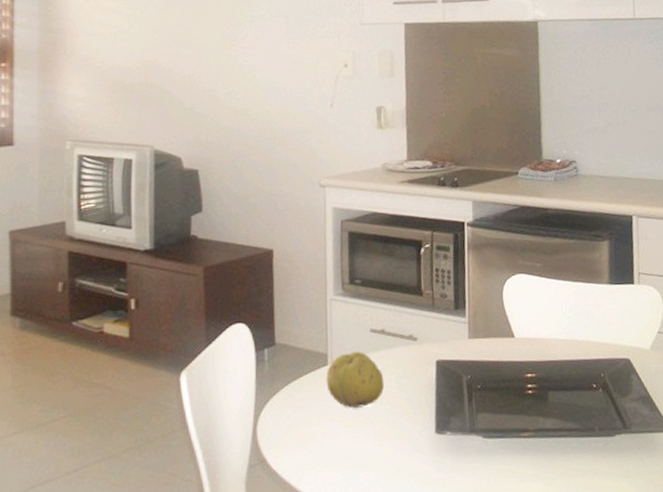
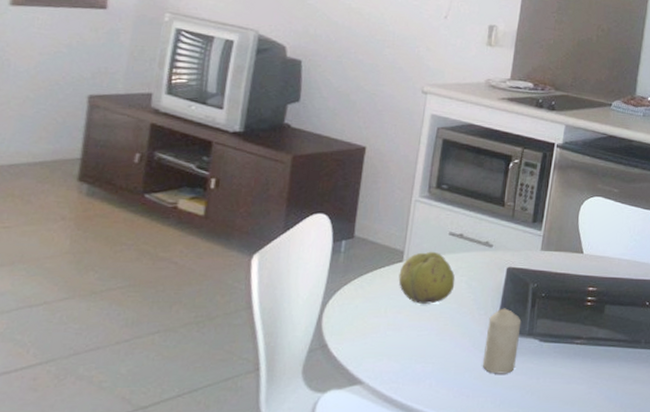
candle: none [425,404,462,477] -> present [483,308,522,374]

